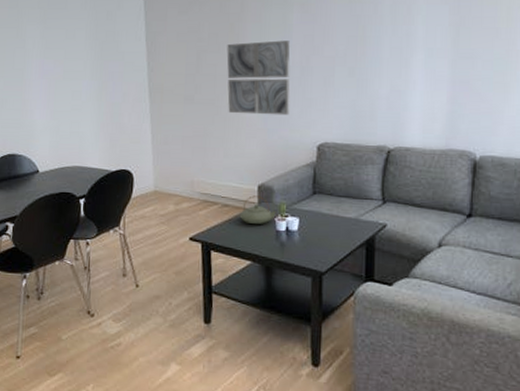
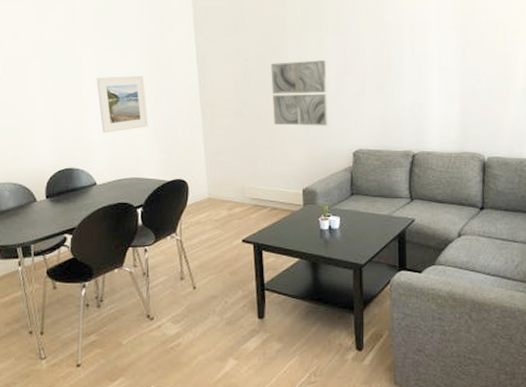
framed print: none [40,56,94,119] -> present [96,75,149,134]
teapot: present [239,195,278,224] -> none [287,199,321,224]

